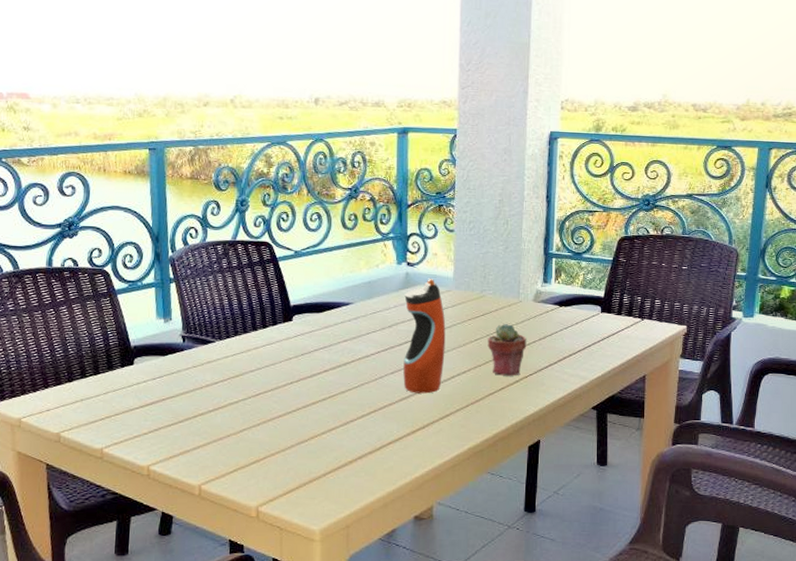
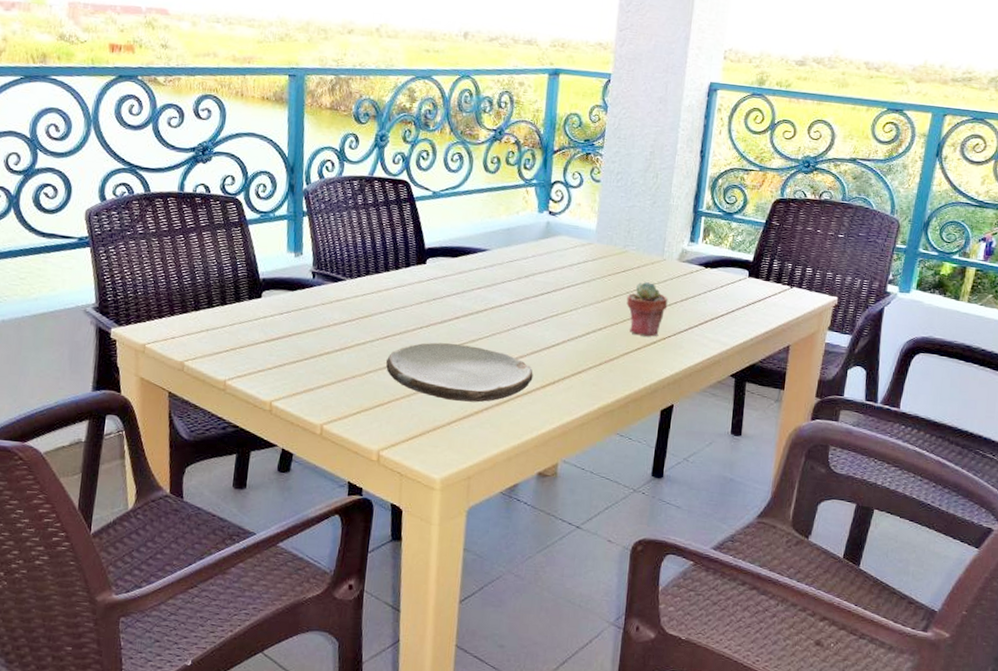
plate: none [260,395,403,453] -> present [386,342,533,403]
water bottle: present [403,278,446,394] -> none [536,229,585,349]

